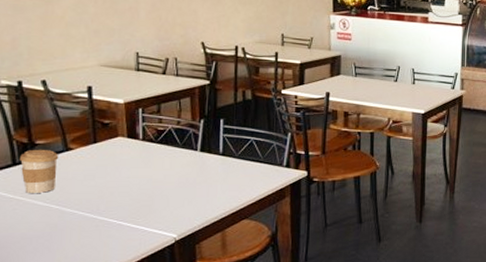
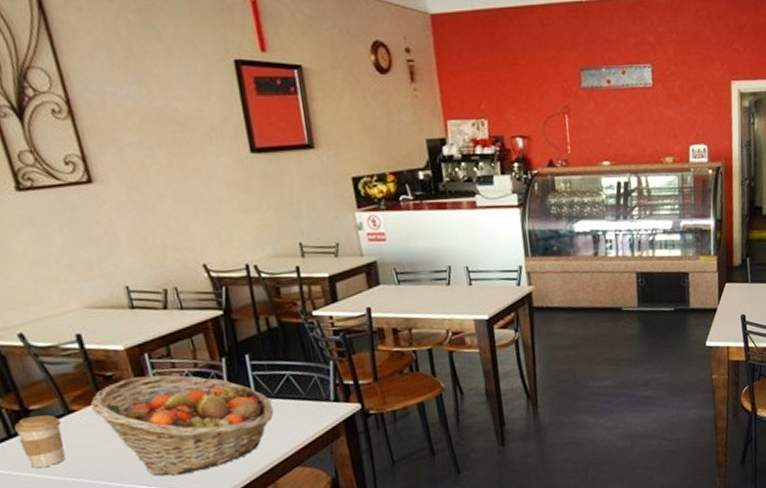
fruit basket: none [86,127,235,214] -> present [91,374,274,476]

